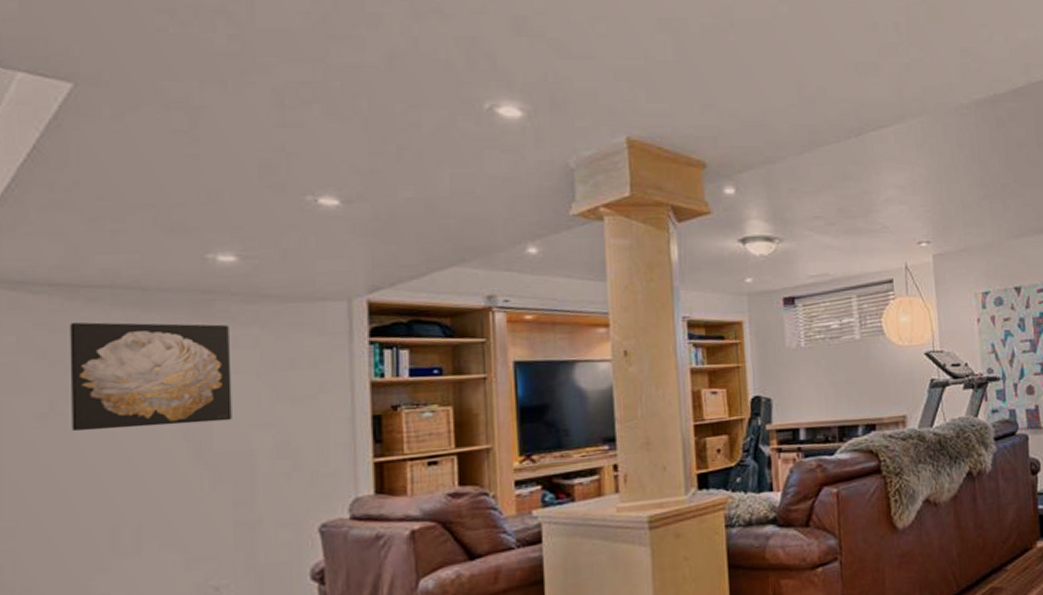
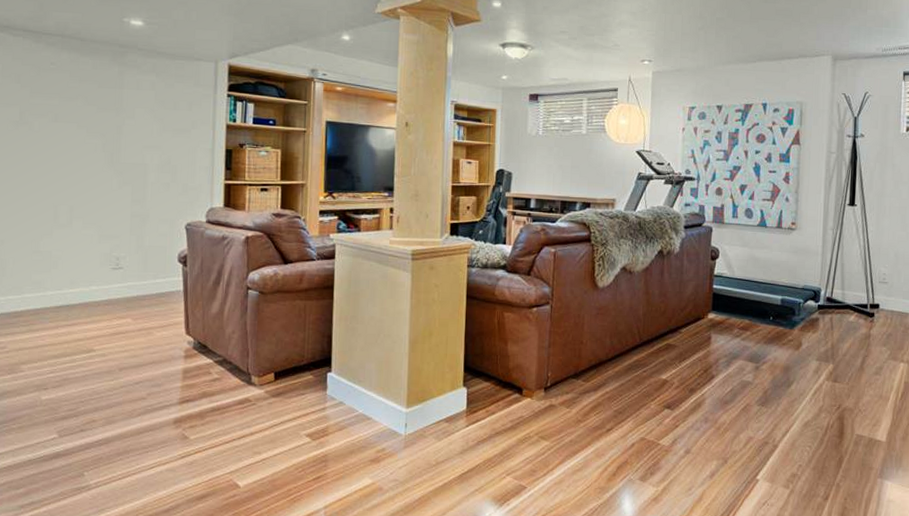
wall art: present [70,322,232,432] -> none [33,59,136,141]

